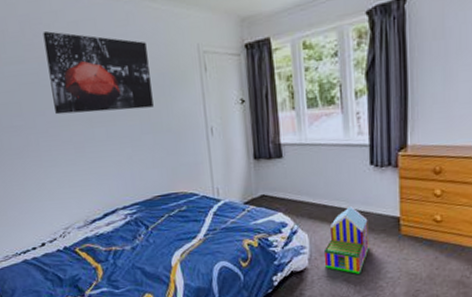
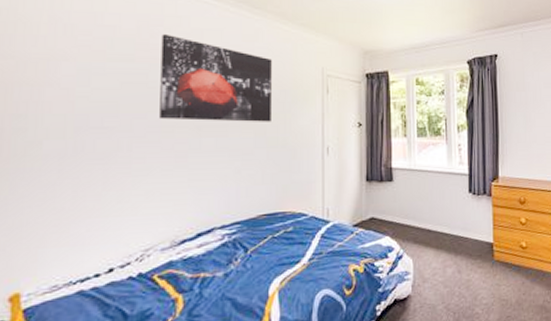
toy house: present [325,206,369,274] -> none [427,232,467,301]

